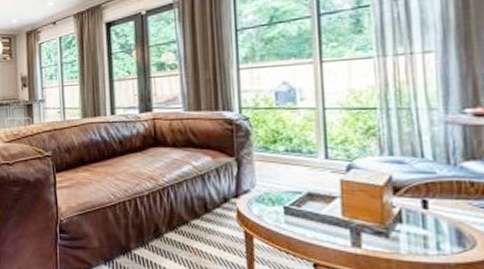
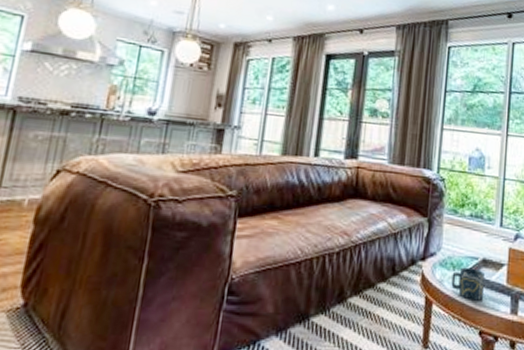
cup: none [272,202,314,234] -> present [451,267,486,301]

